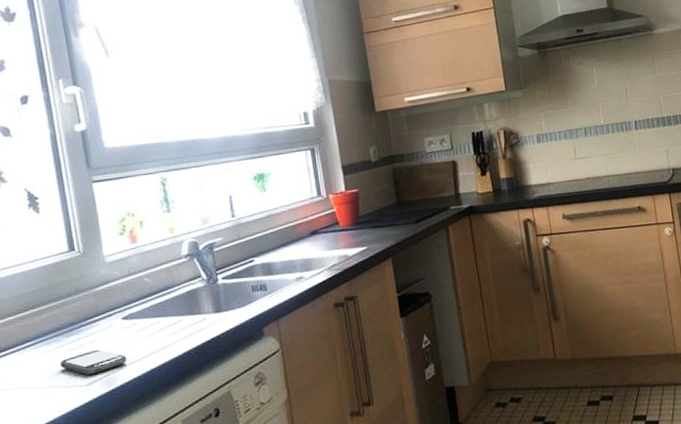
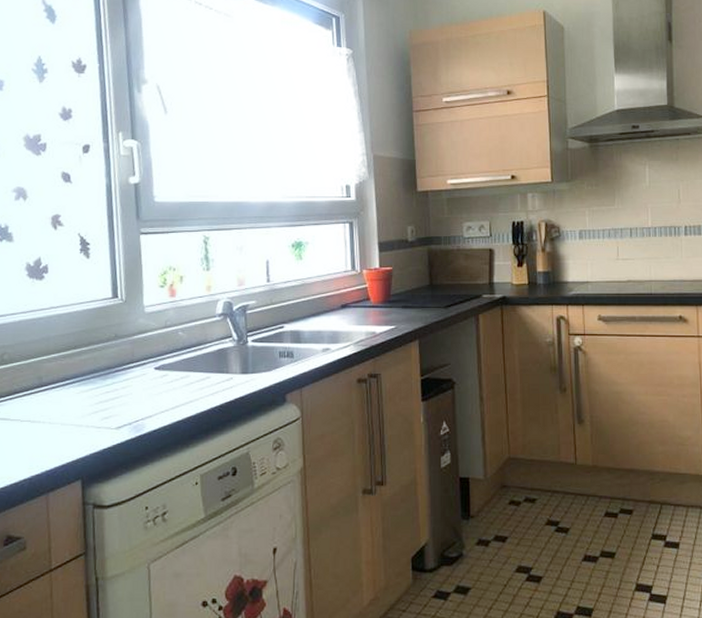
smartphone: present [60,349,127,376] -> none [94,395,156,419]

